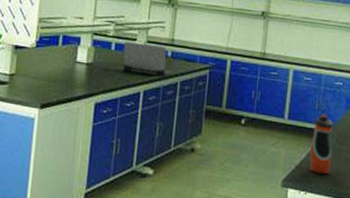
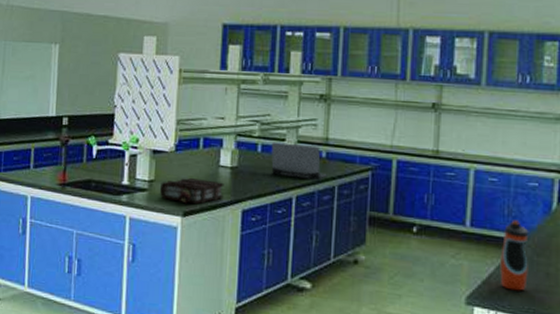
book: none [19,72,80,98] -> present [159,178,224,205]

